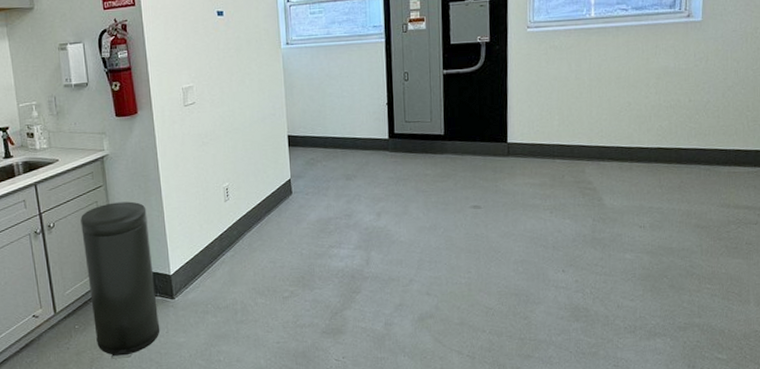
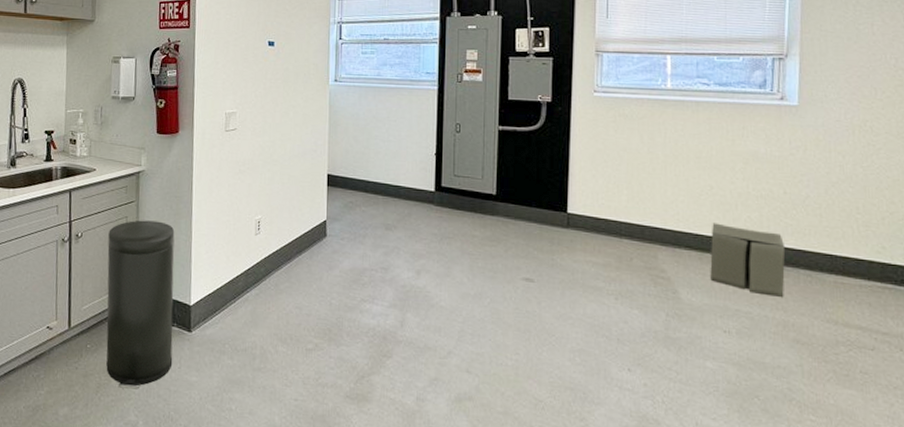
cardboard box: none [628,135,690,192] -> present [710,223,786,297]

